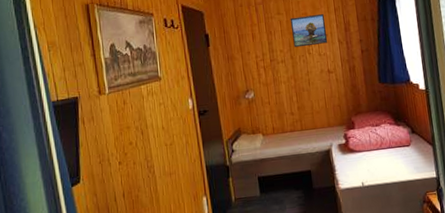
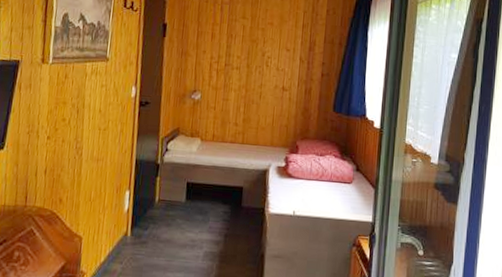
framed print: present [290,13,328,48] -> none [252,24,291,59]

